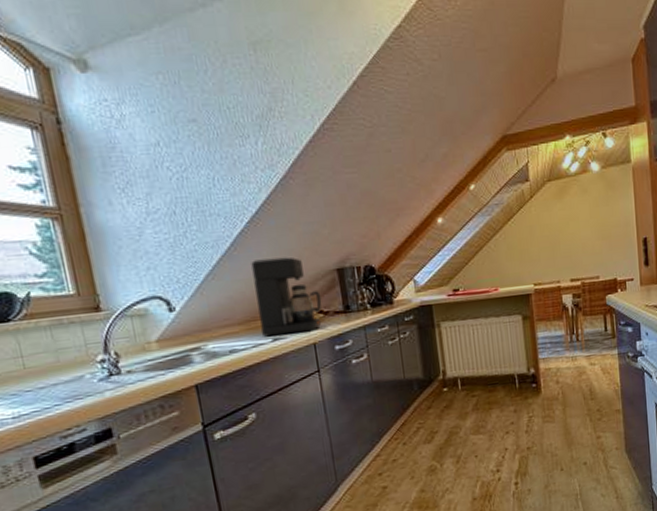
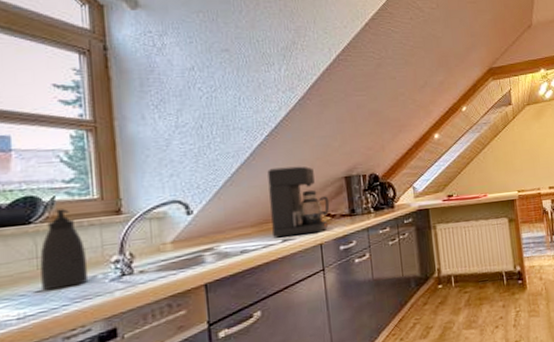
soap dispenser: none [24,305,77,390] -> present [40,209,89,290]

